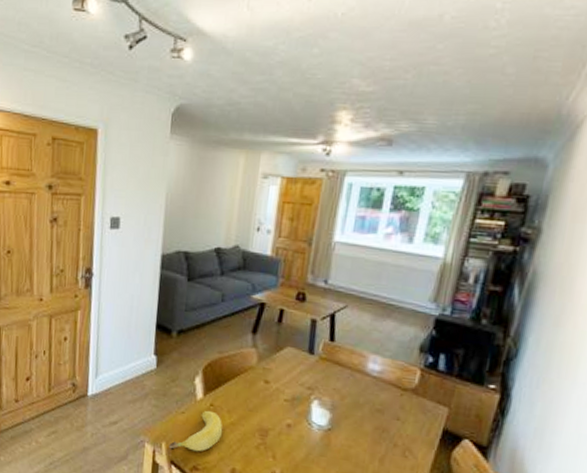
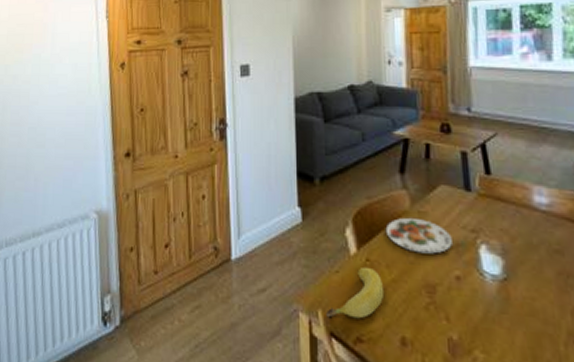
plate: none [231,372,290,405] -> present [385,217,452,254]

